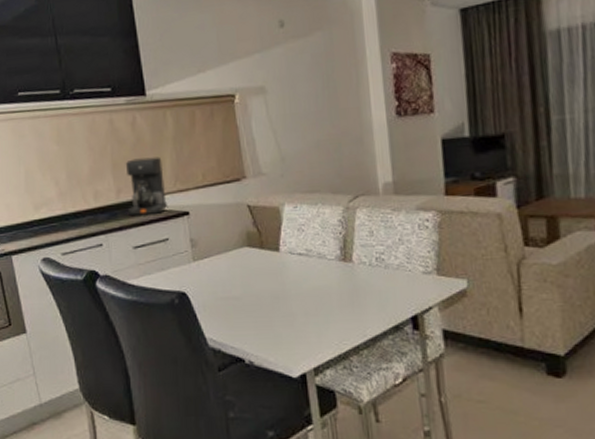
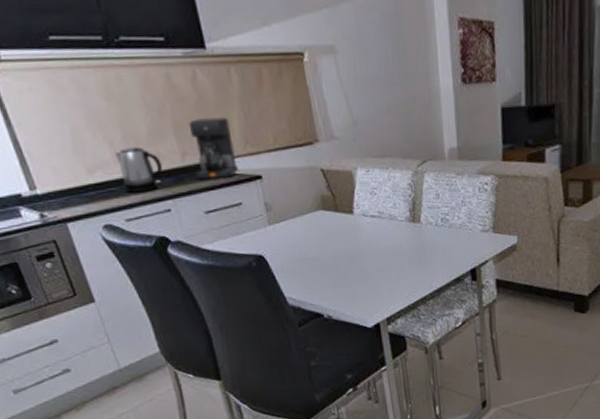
kettle: none [60,185,99,228] -> present [115,147,163,193]

